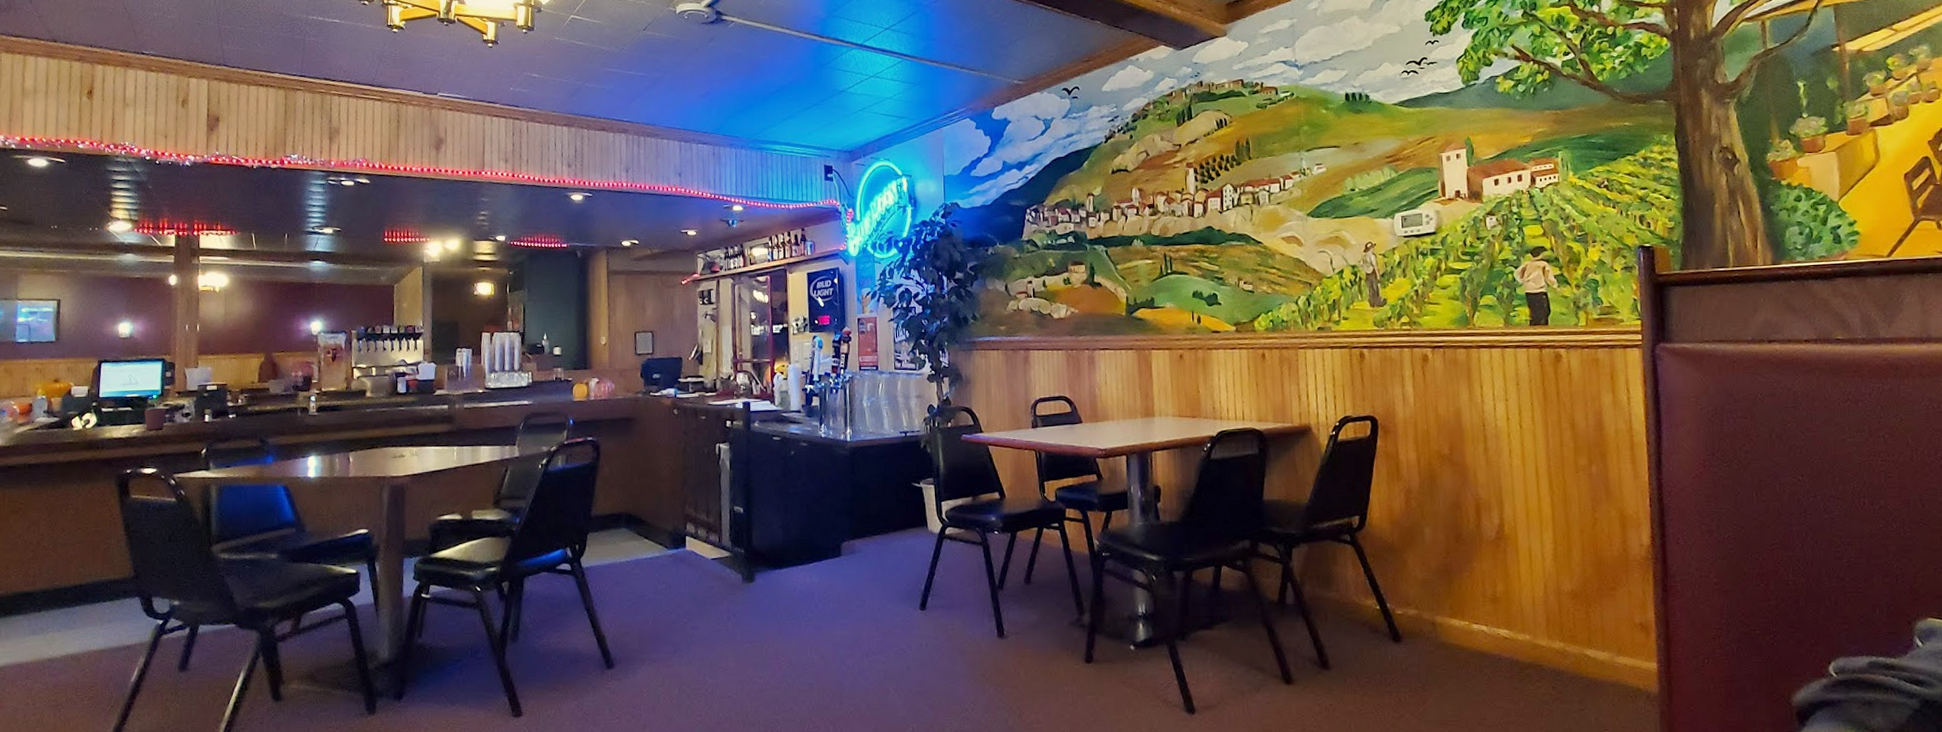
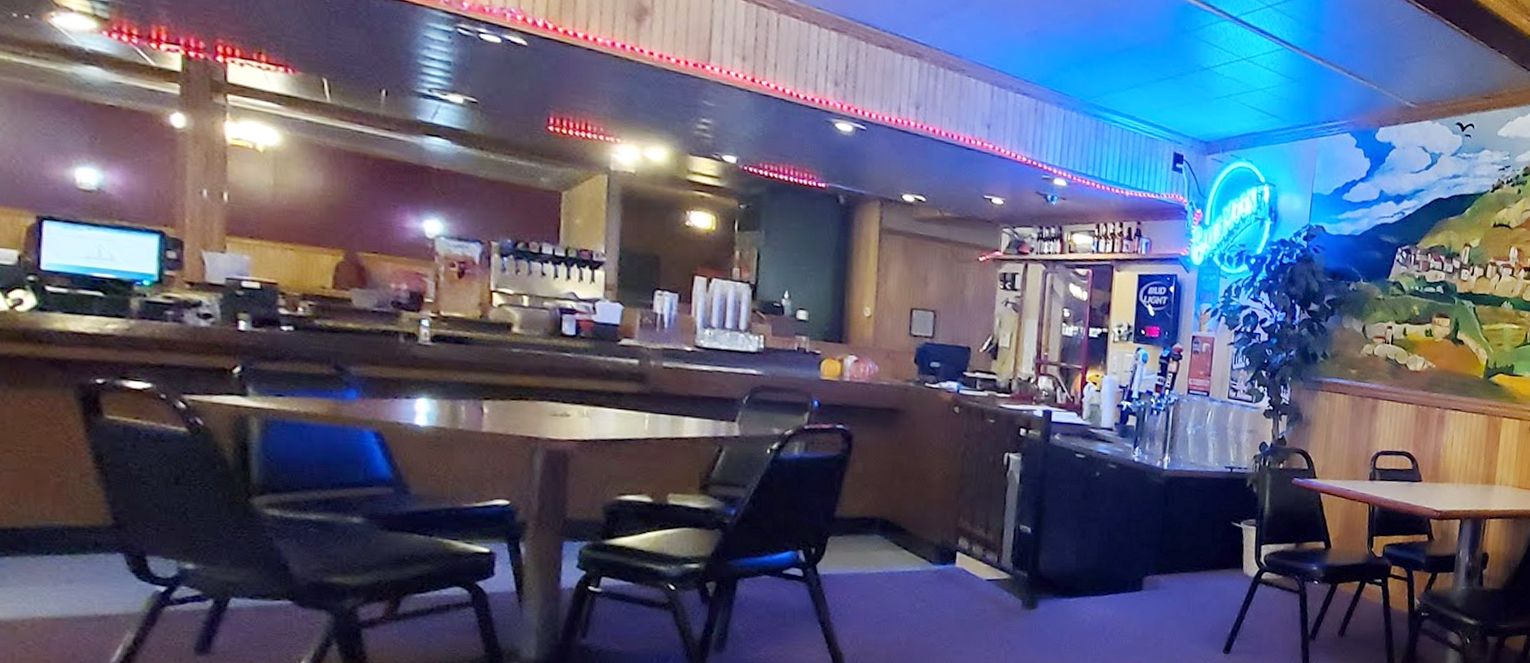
cup: present [144,408,166,432] -> none [127,299,168,333]

